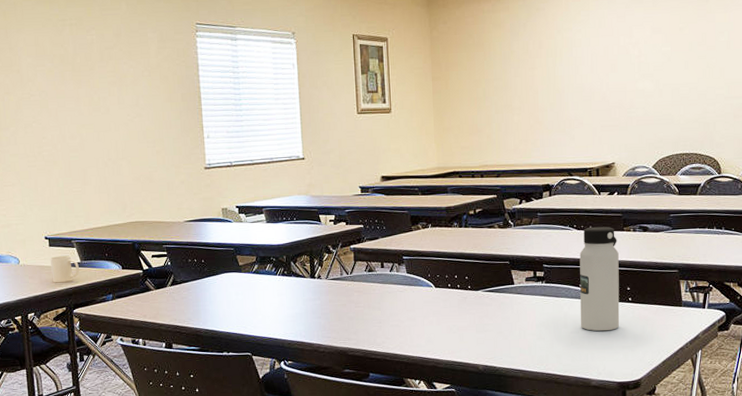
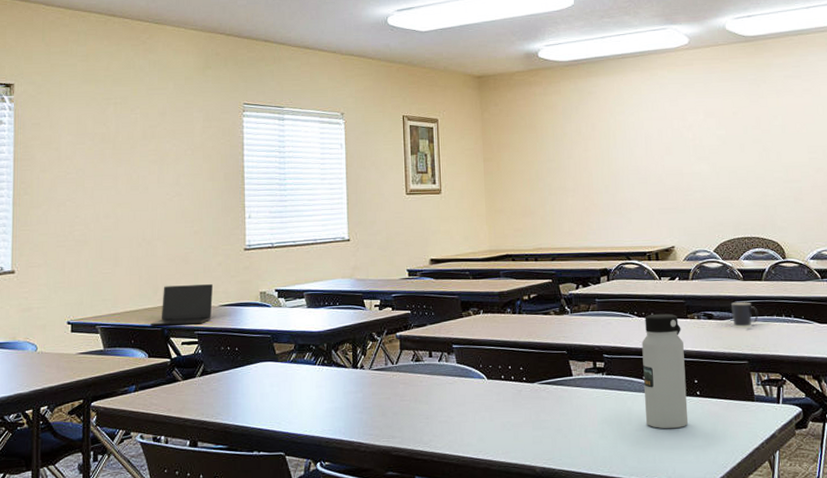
mug: present [49,256,79,283] -> none [70,342,101,373]
laptop: none [121,201,178,241] -> present [150,284,213,326]
mug: none [665,215,691,240] -> present [730,302,759,328]

